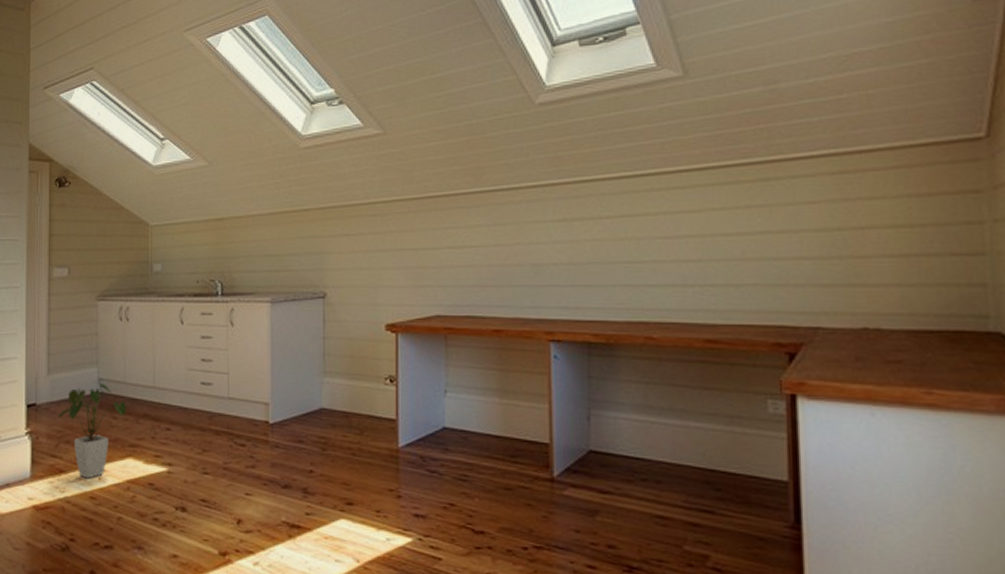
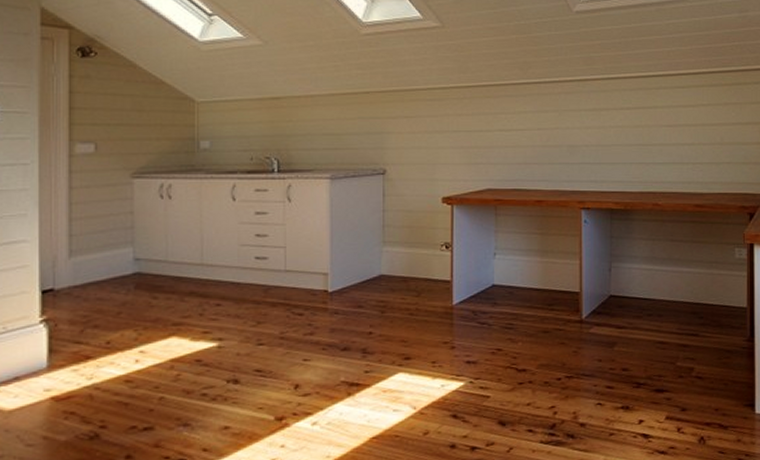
house plant: present [58,380,127,479] -> none [83,260,170,363]

